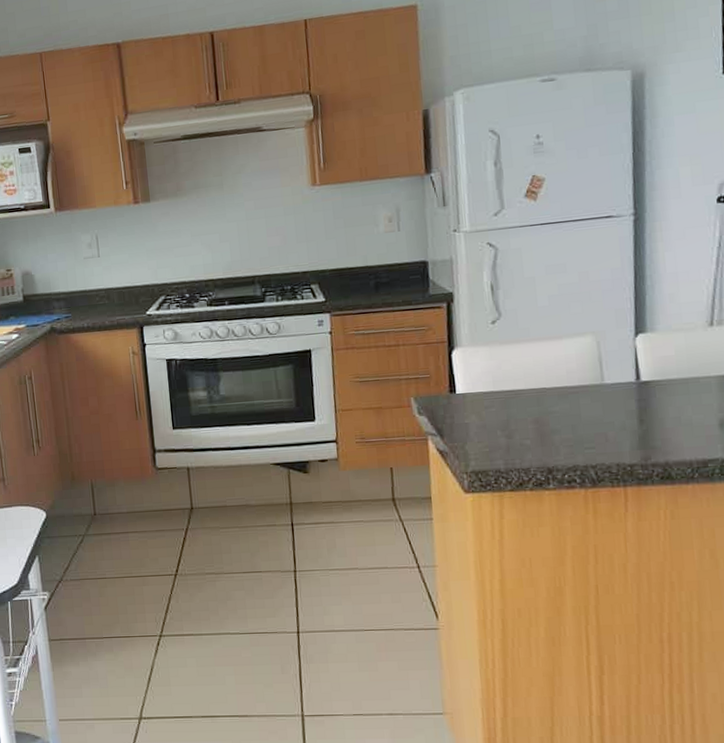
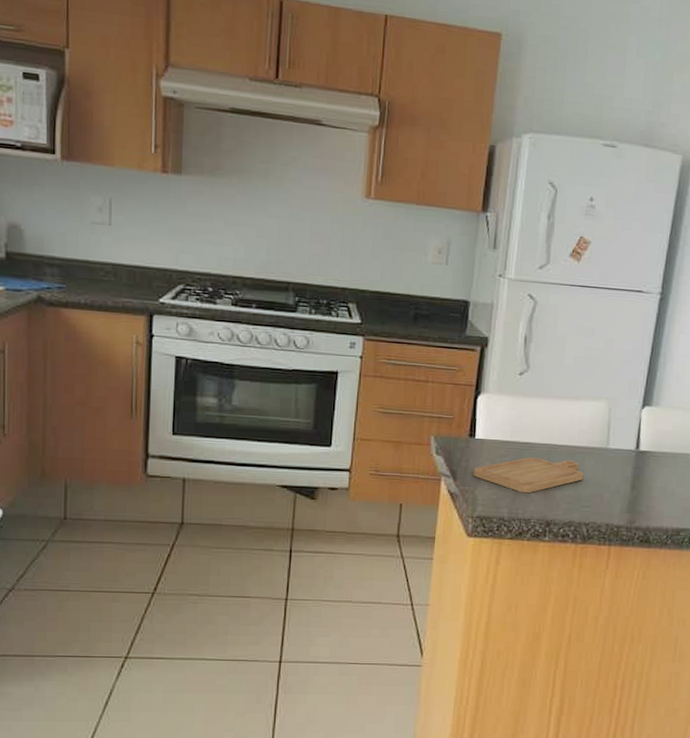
chopping board: none [459,401,582,442] -> present [472,457,584,494]

